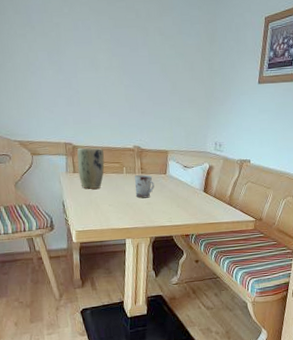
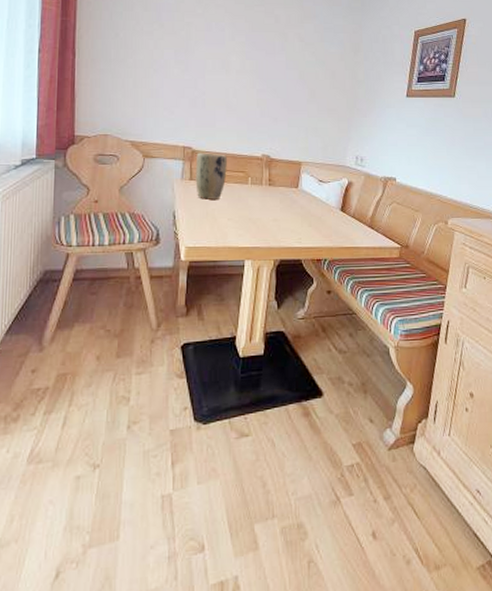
cup: present [135,175,155,199] -> none [260,187,283,214]

